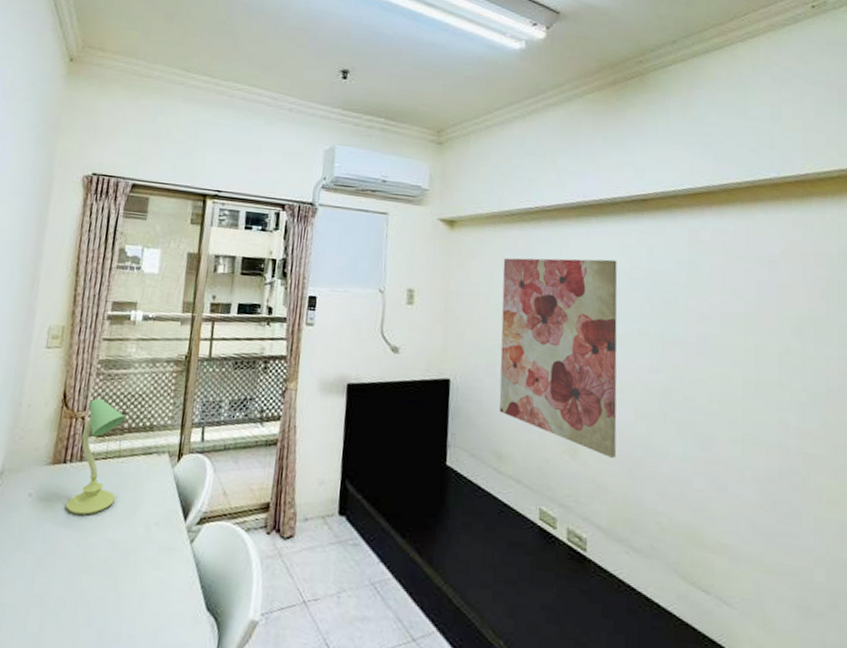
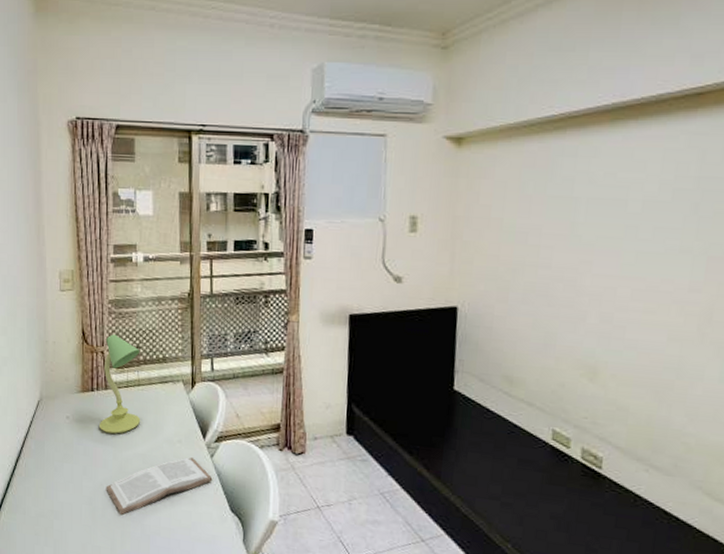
book: none [62,543,190,619] -> present [106,457,213,516]
wall art: present [499,258,618,458] -> none [511,169,659,381]

